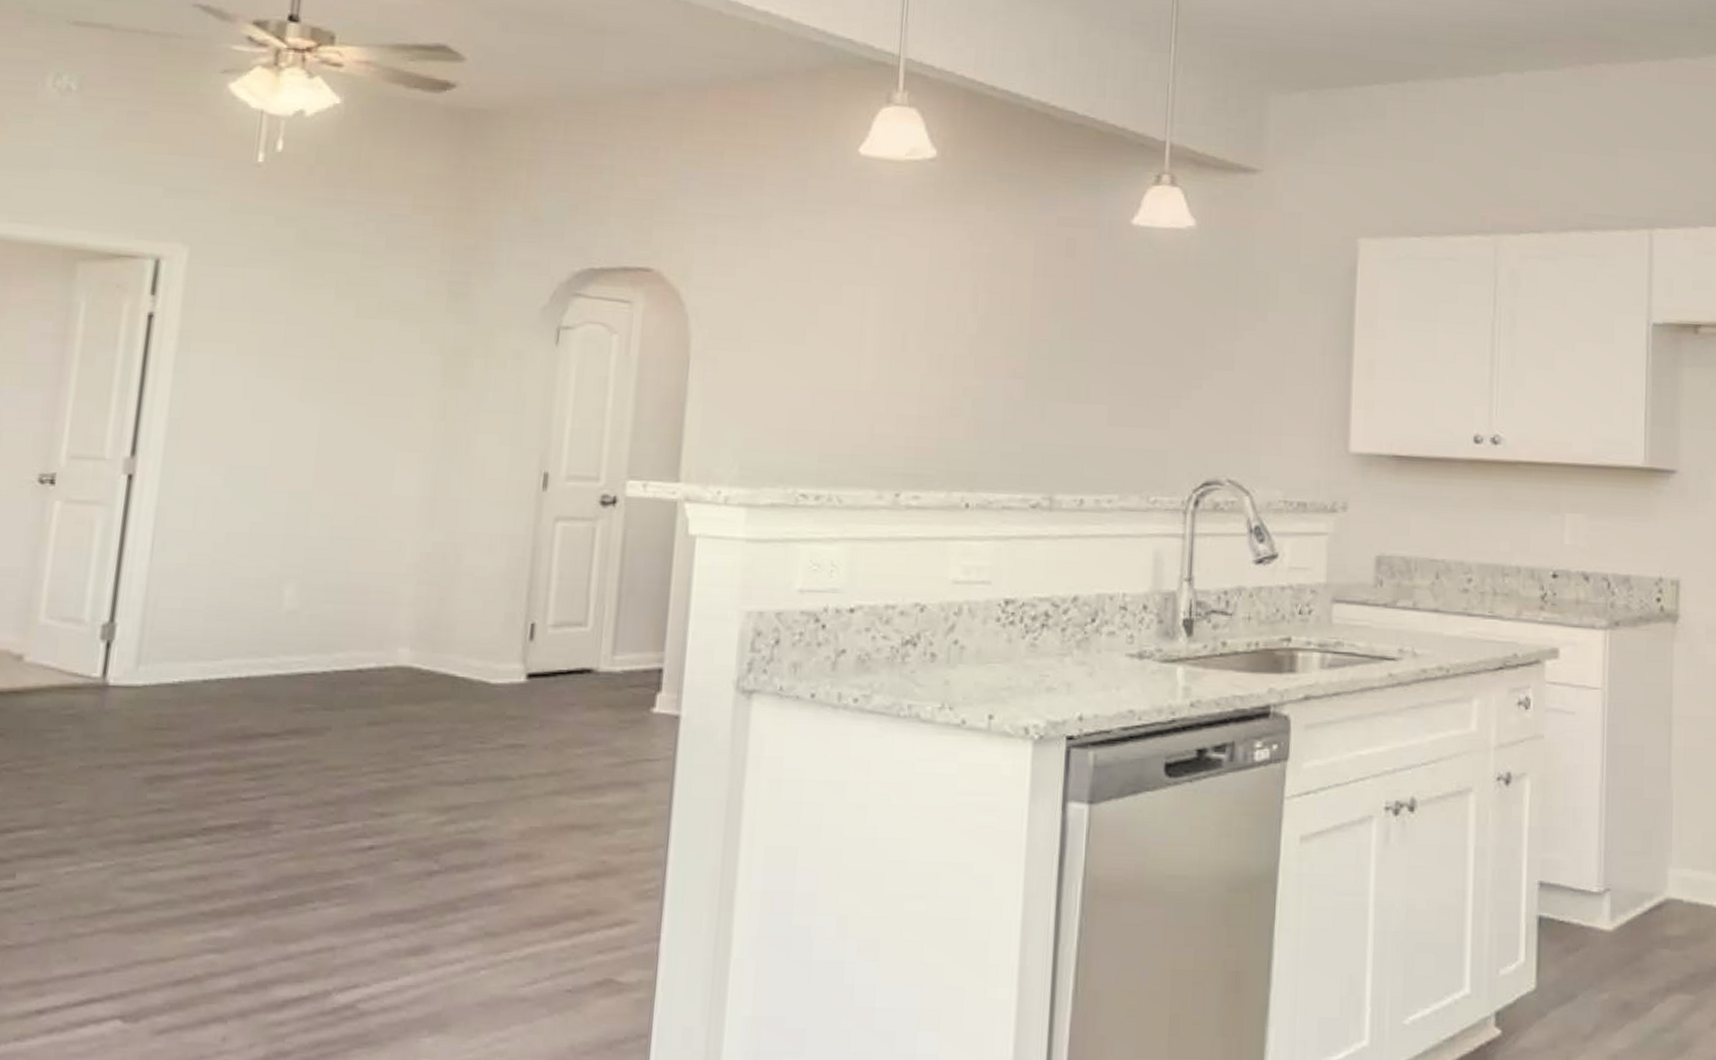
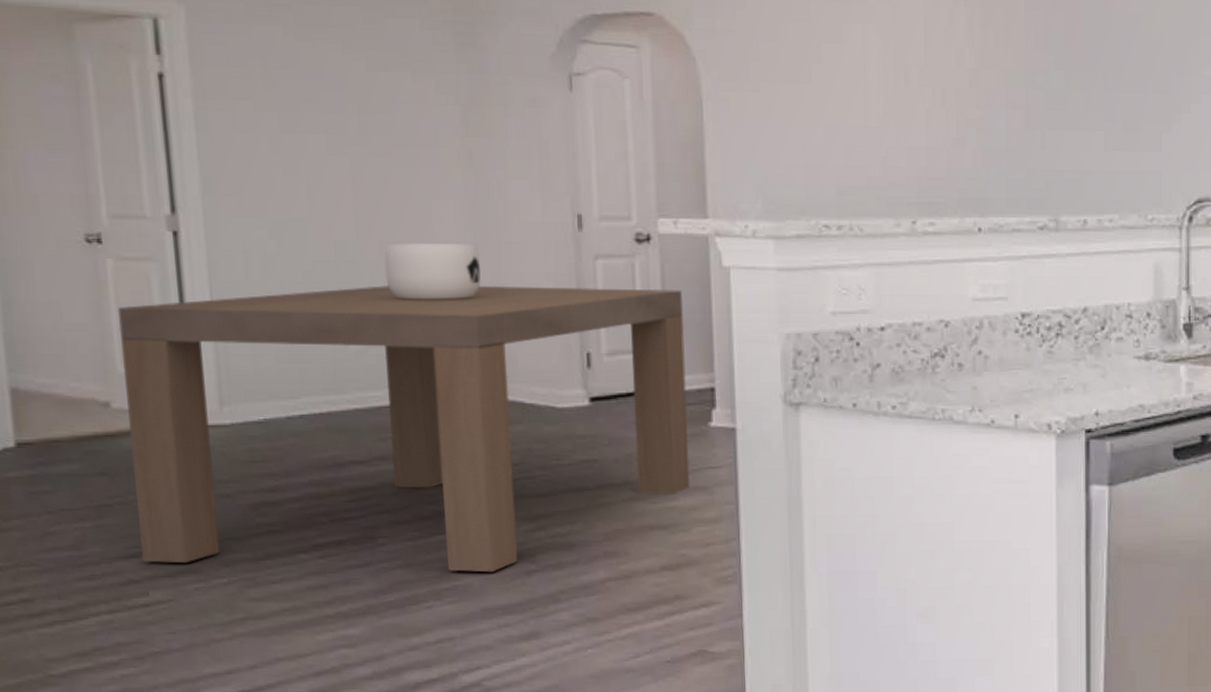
dining table: none [17,495,642,871] -> present [117,242,690,573]

